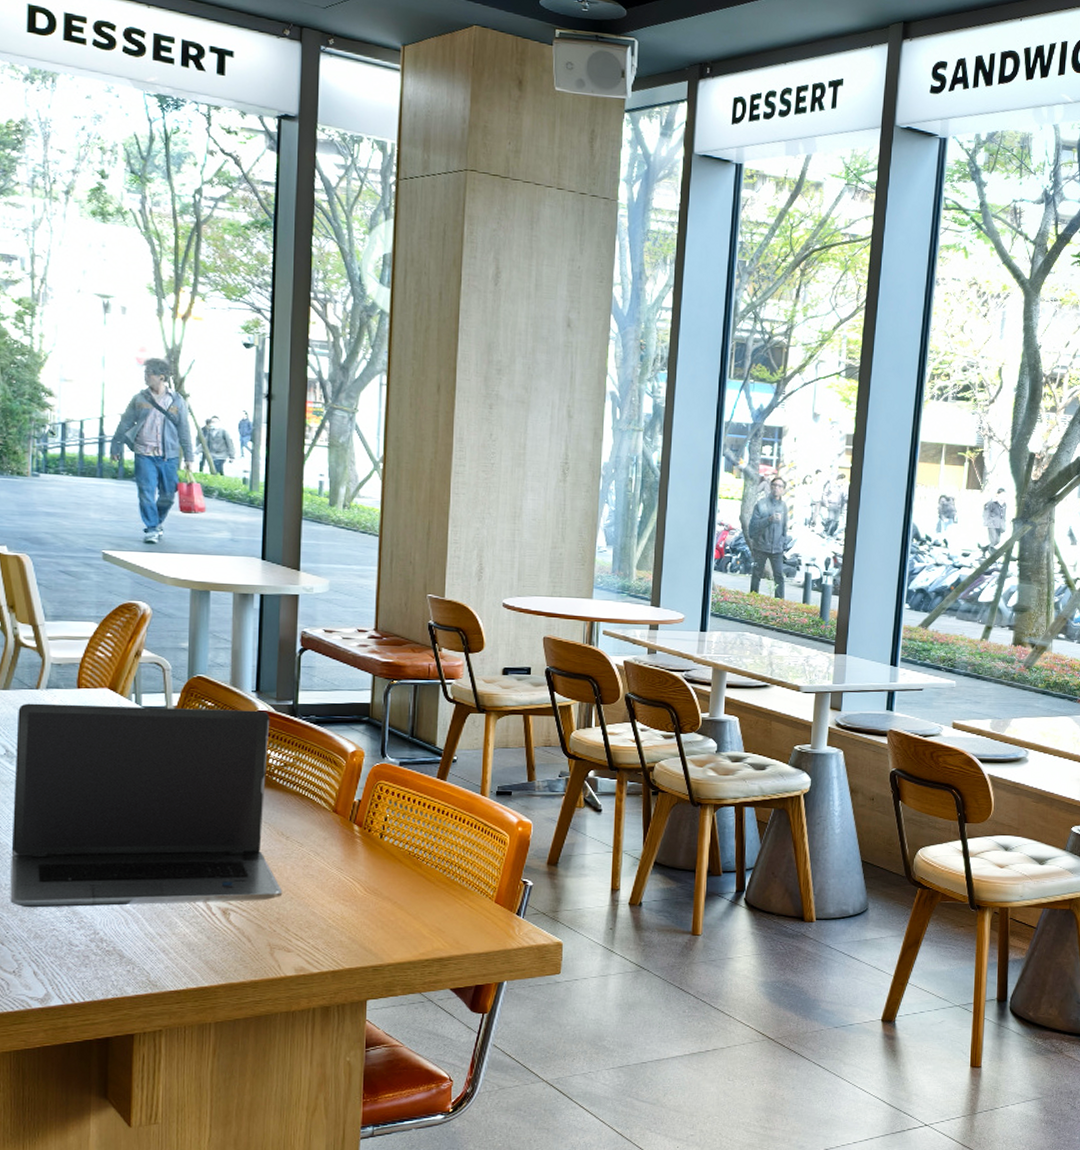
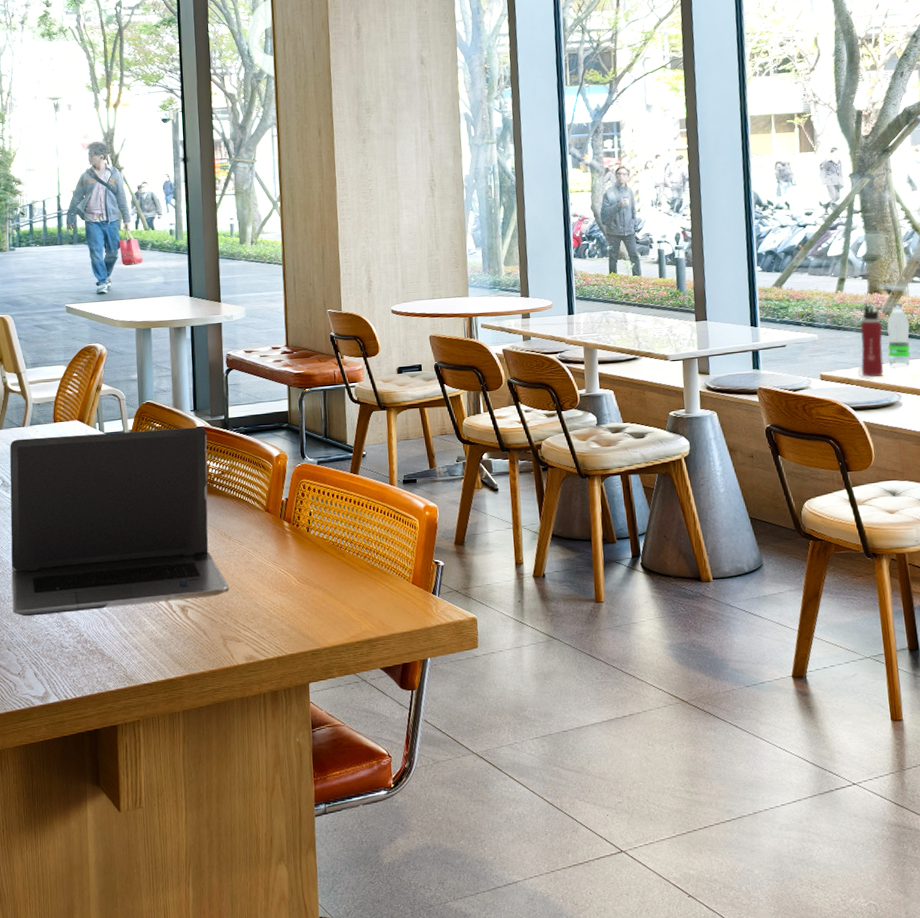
water bottle: none [993,654,1024,730] -> present [860,302,885,377]
bottle: none [1021,658,1048,725] -> present [887,303,911,369]

